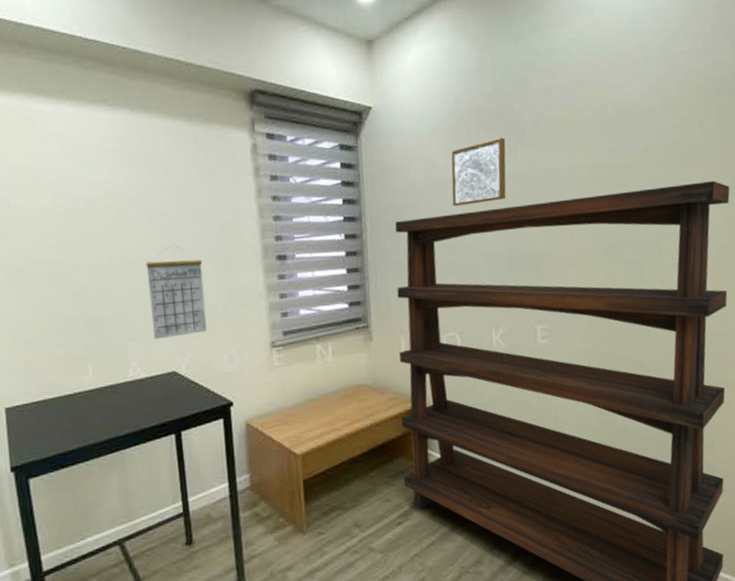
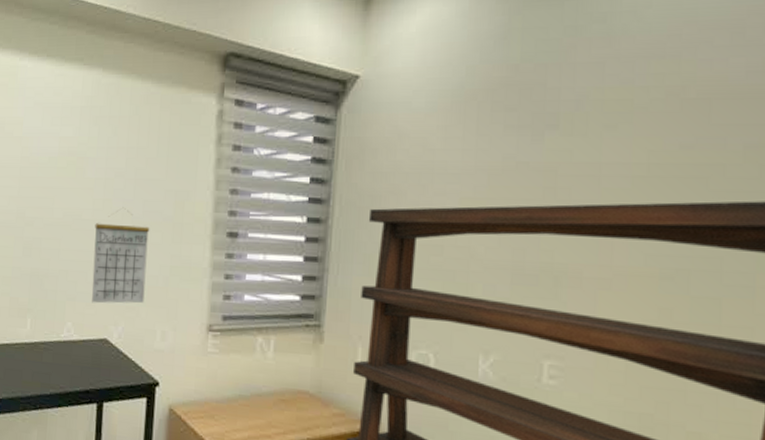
wall art: present [451,138,506,206] -> none [446,120,530,199]

